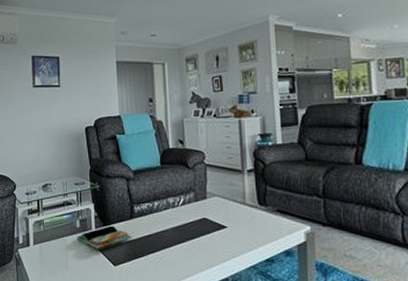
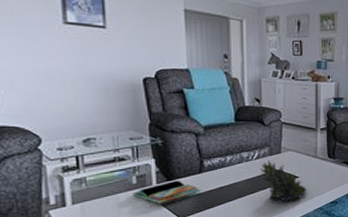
succulent plant: none [185,205,236,256] -> present [259,159,306,202]

